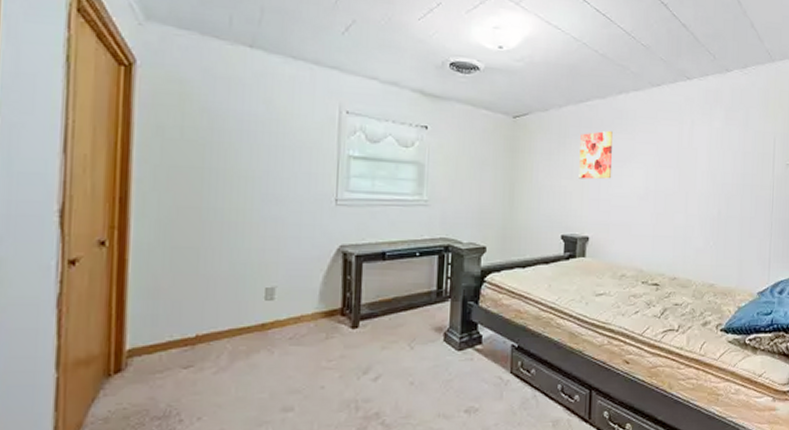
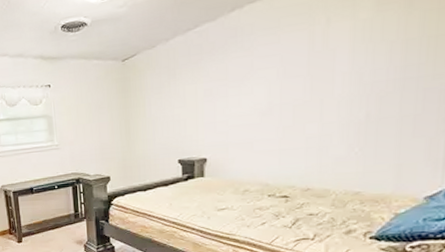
wall art: present [579,130,613,180] -> none [191,51,228,106]

